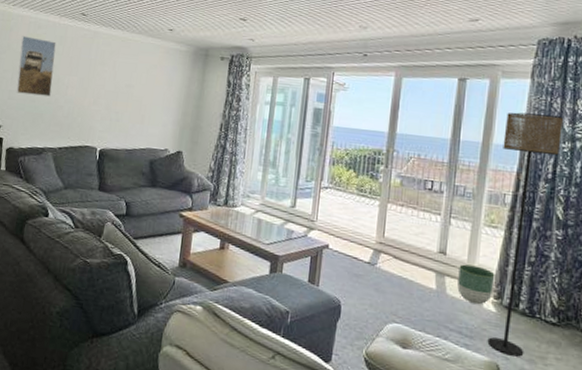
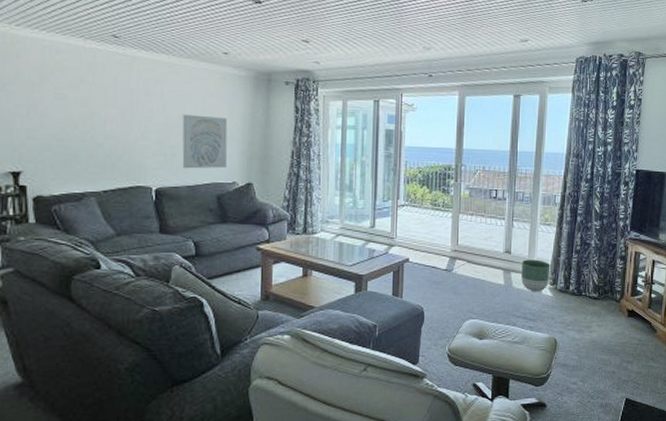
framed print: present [16,36,57,97] -> none [34,63,85,134]
wall art: none [124,83,167,136] -> present [182,114,228,169]
floor lamp: present [487,112,563,357] -> none [547,123,597,330]

